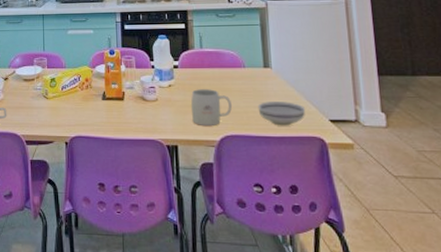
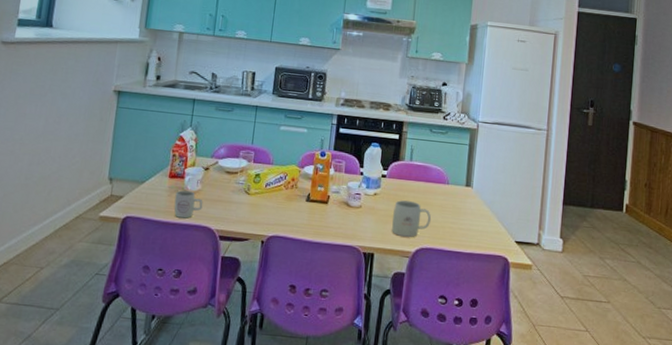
bowl: present [258,102,305,126] -> none [454,219,496,244]

